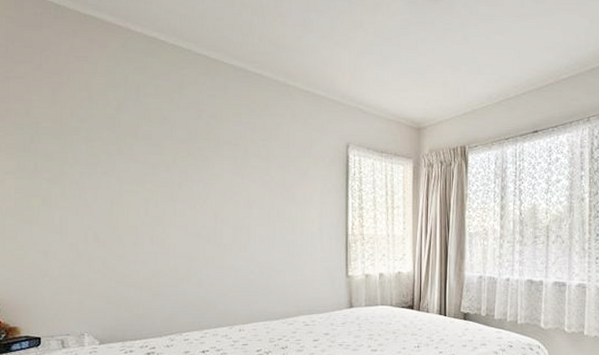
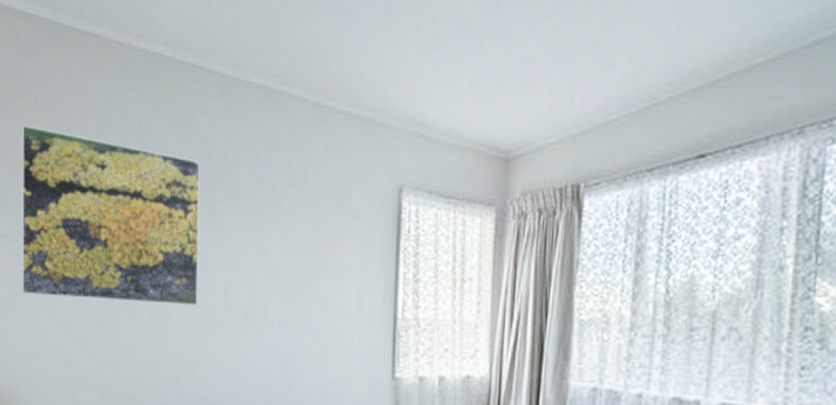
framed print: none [27,83,192,228] -> present [21,124,200,306]

